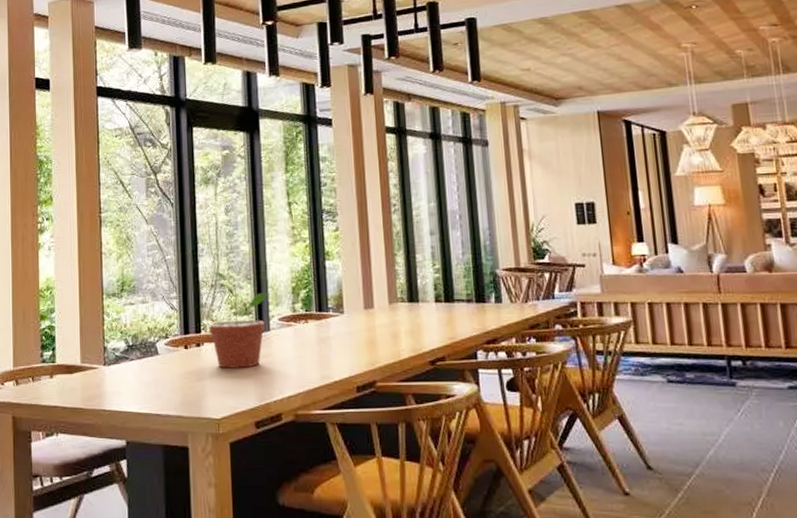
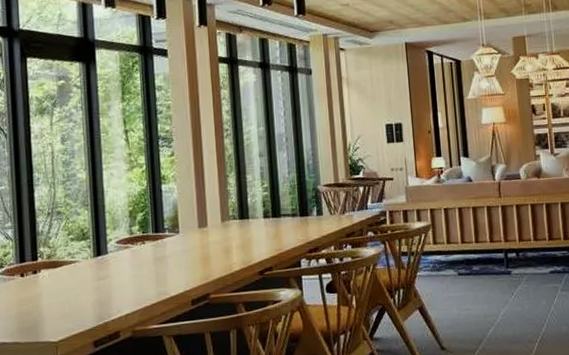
potted plant: present [209,271,270,368] -> none [46,199,108,293]

